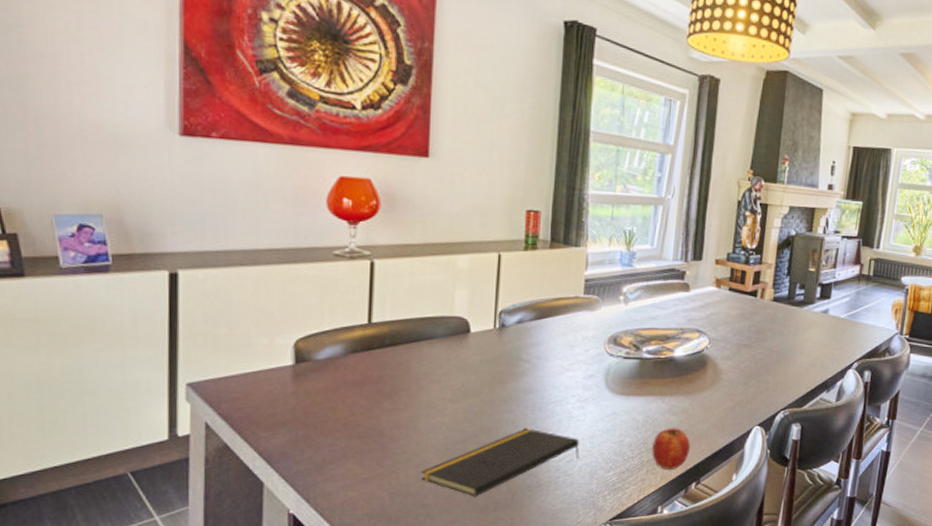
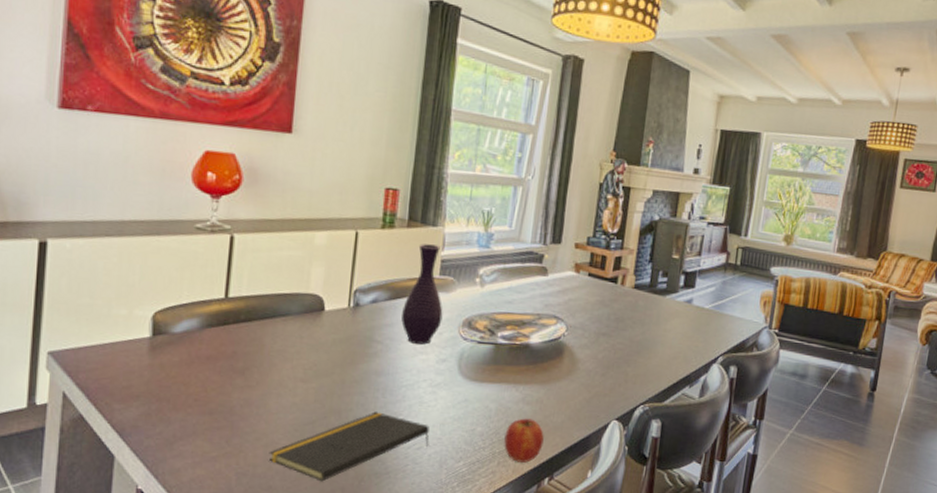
vase: none [548,264,589,362] -> present [401,244,443,345]

